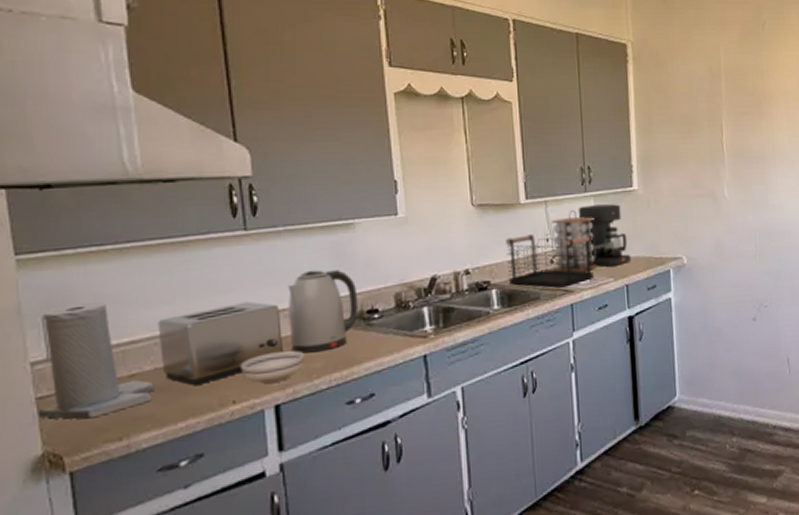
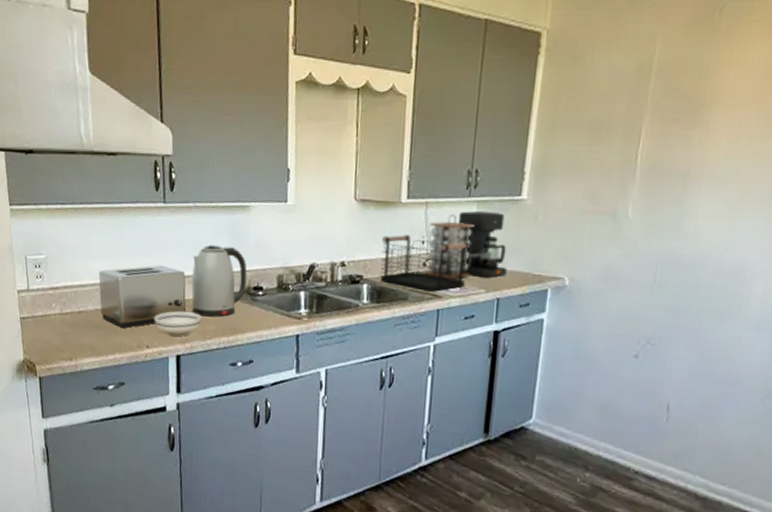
paper towel: present [39,302,155,419] -> none [22,249,95,340]

